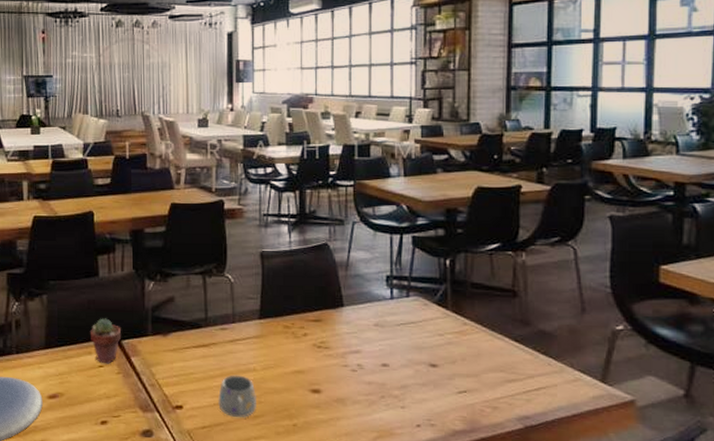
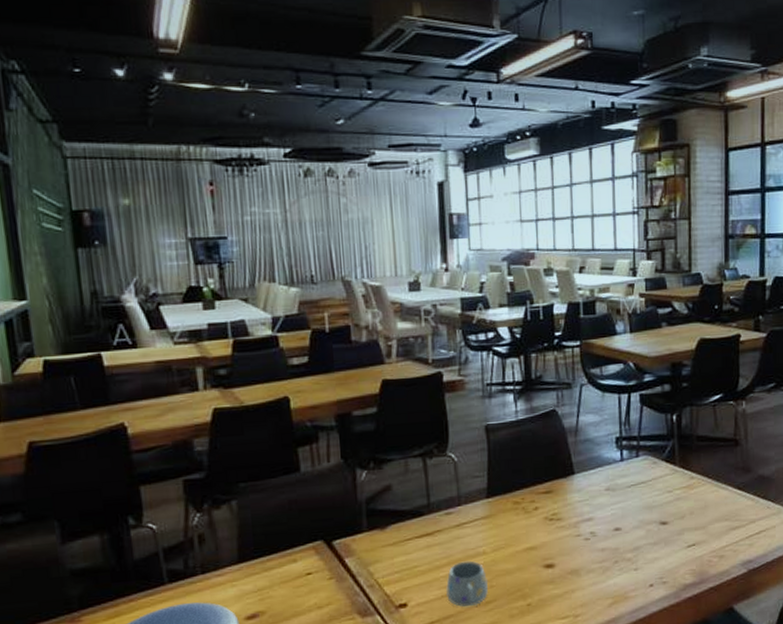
potted succulent: present [89,318,122,364] -> none [293,518,332,570]

